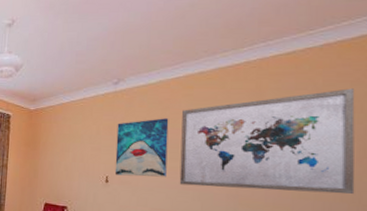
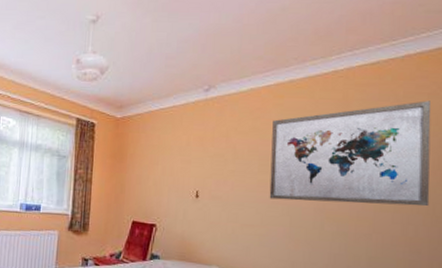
wall art: present [114,118,169,177] -> none [205,128,260,191]

